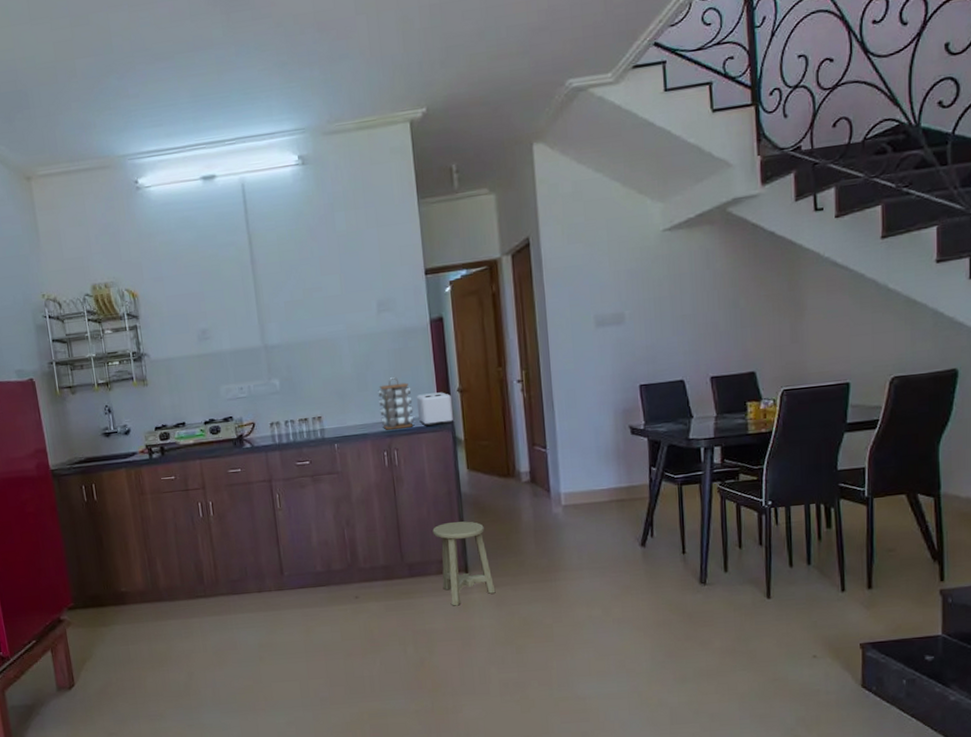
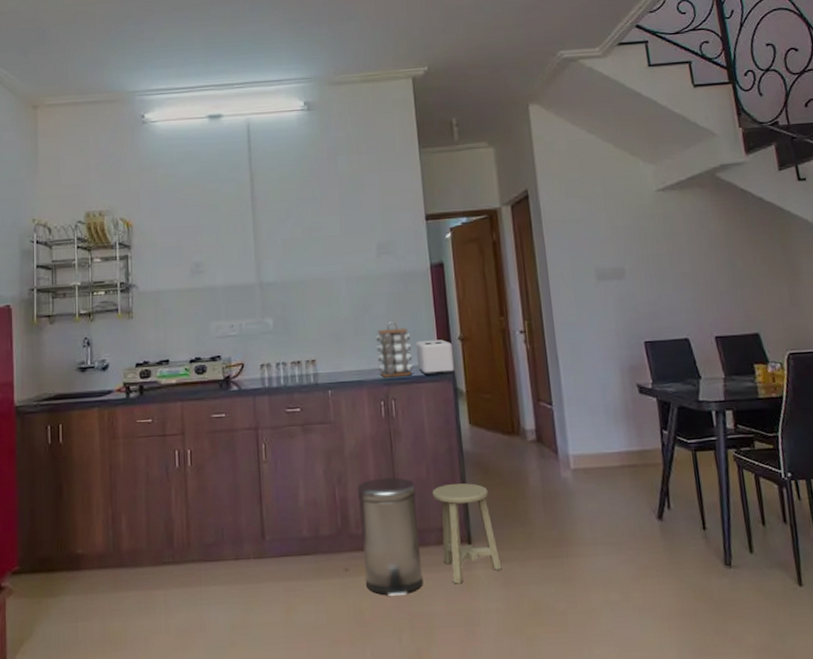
pedal bin: none [364,518,425,618] -> present [357,477,423,597]

